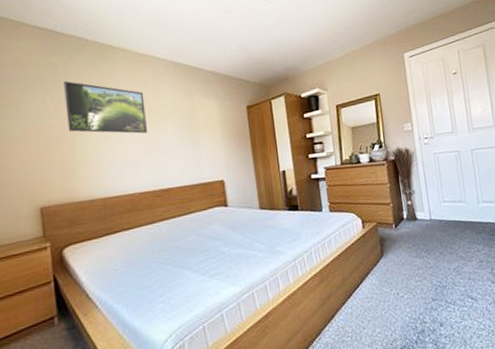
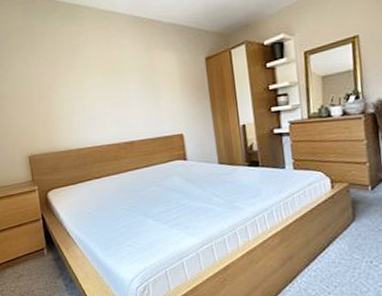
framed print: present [64,81,147,134] -> none [40,42,112,89]

